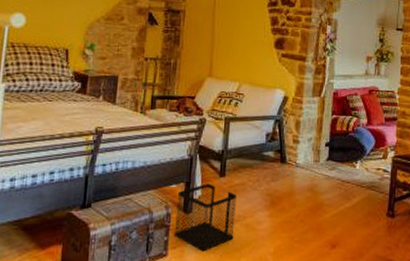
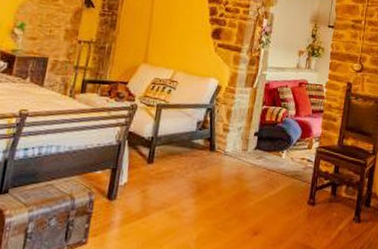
wastebasket: present [173,184,236,252] -> none [95,170,163,239]

